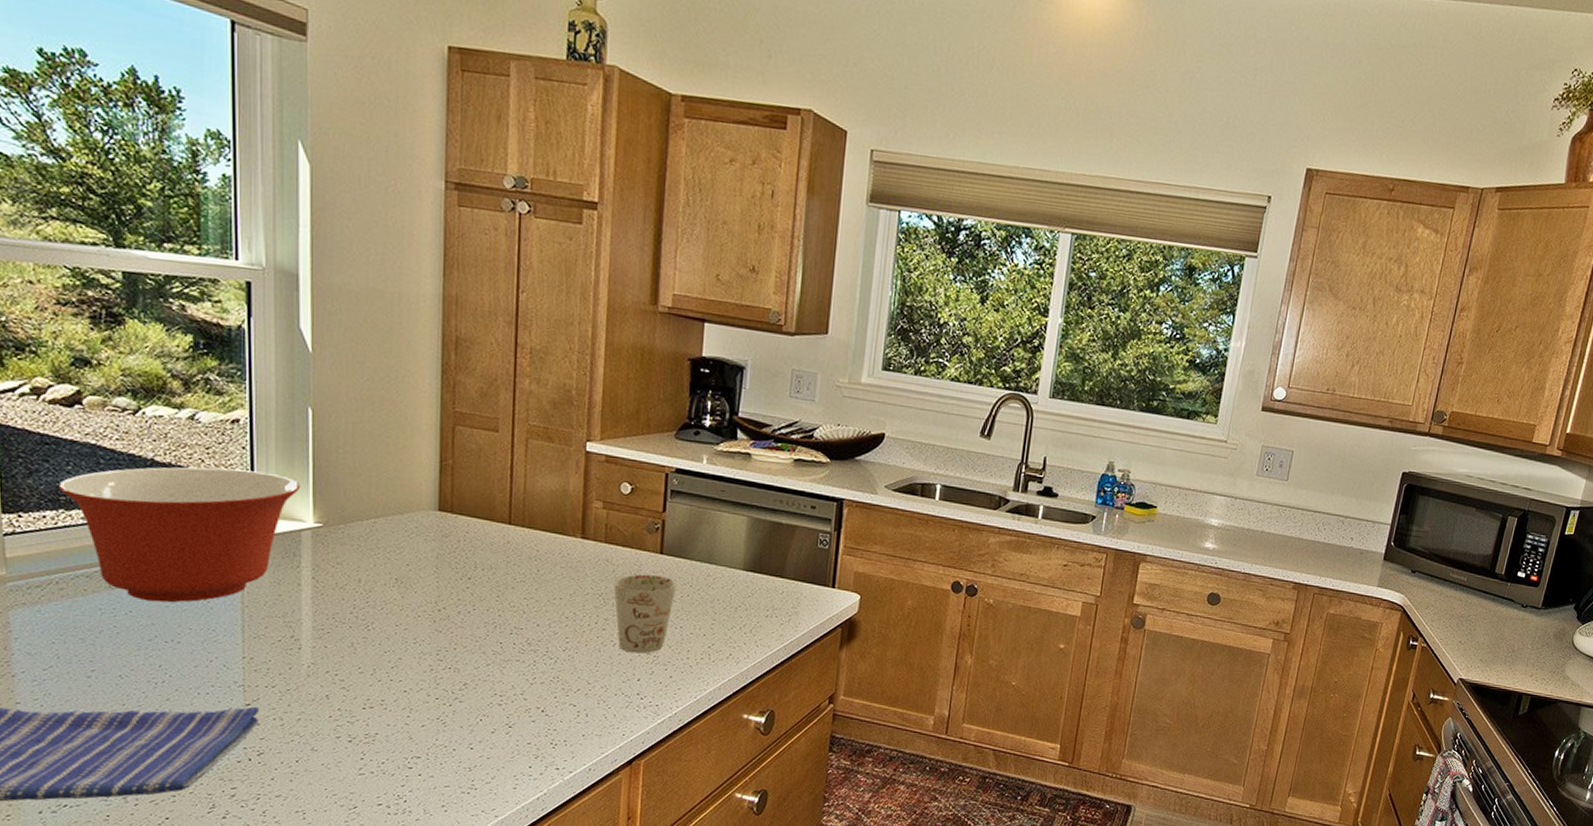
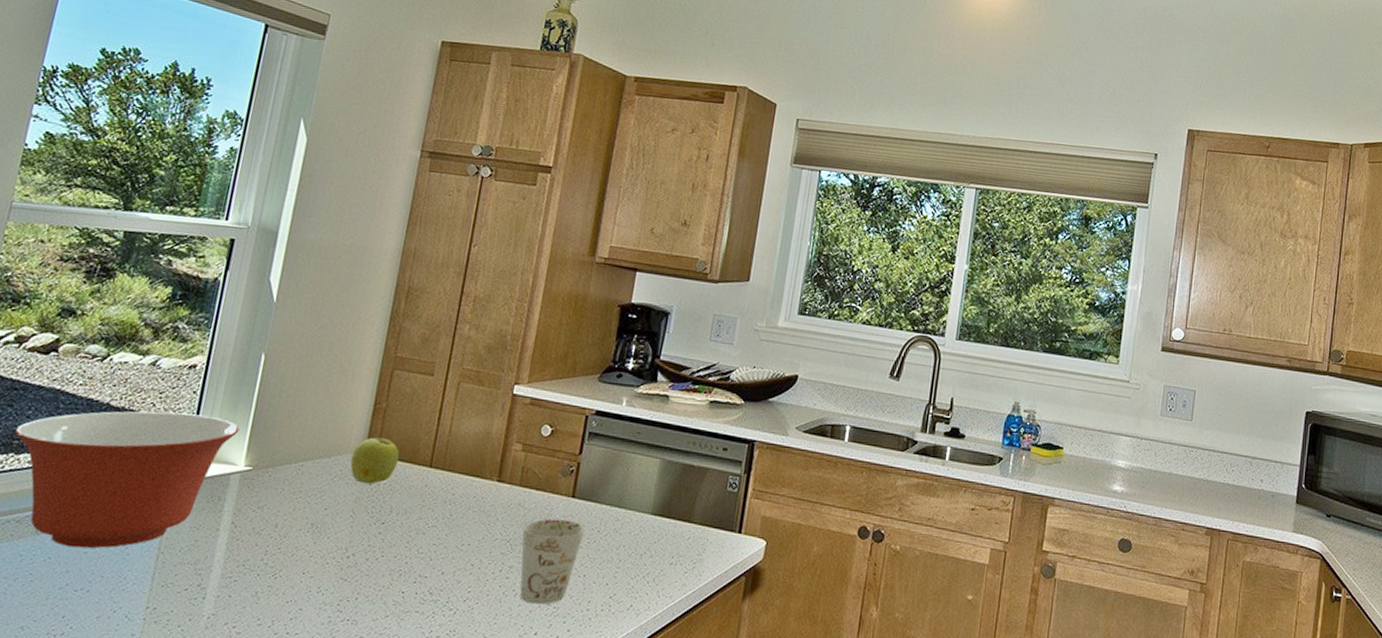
apple: none [425,488,476,541] -> present [350,431,400,484]

